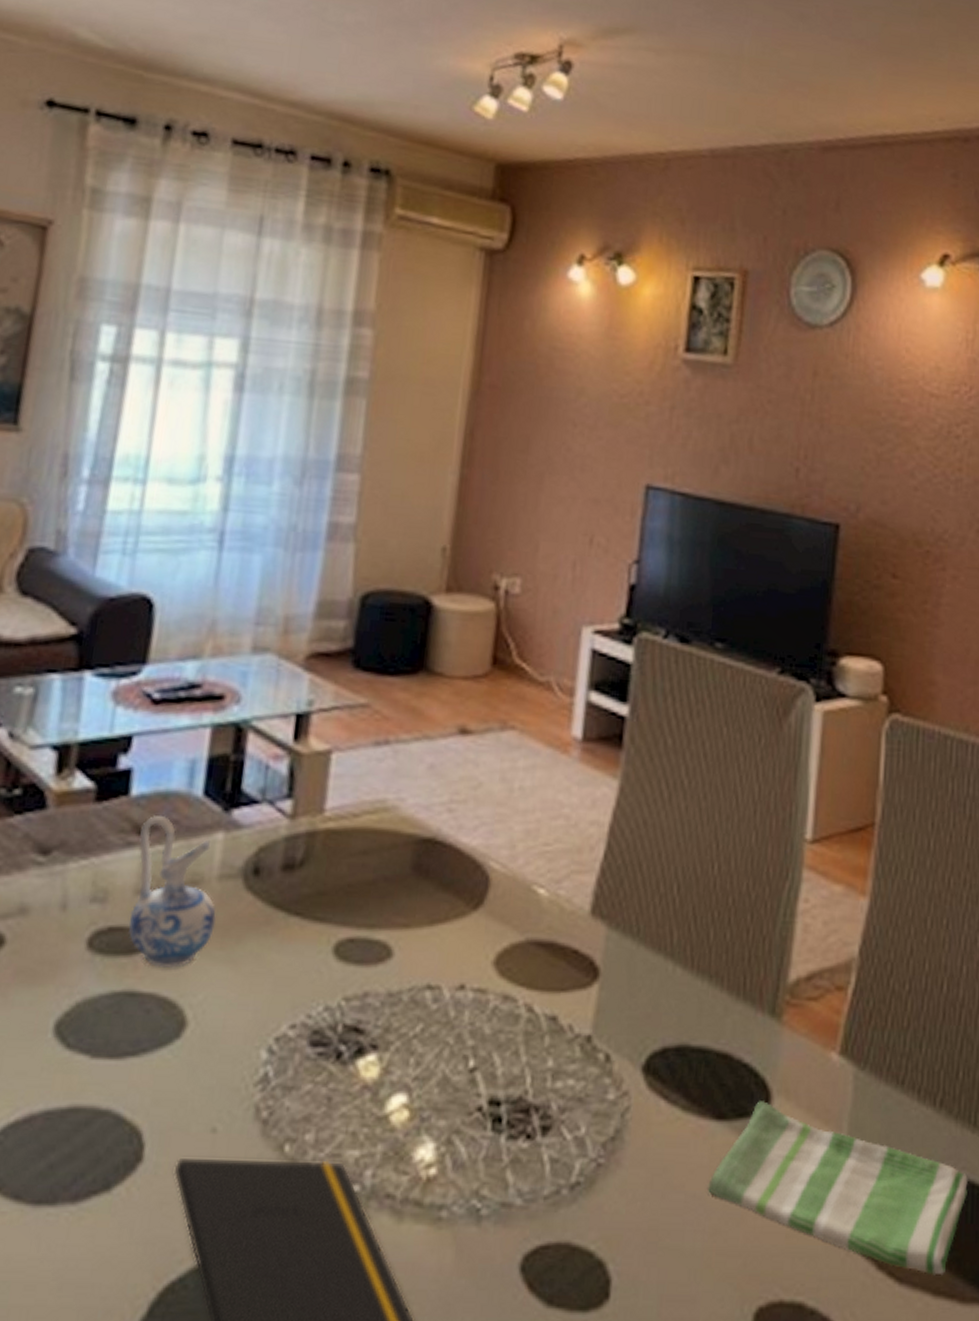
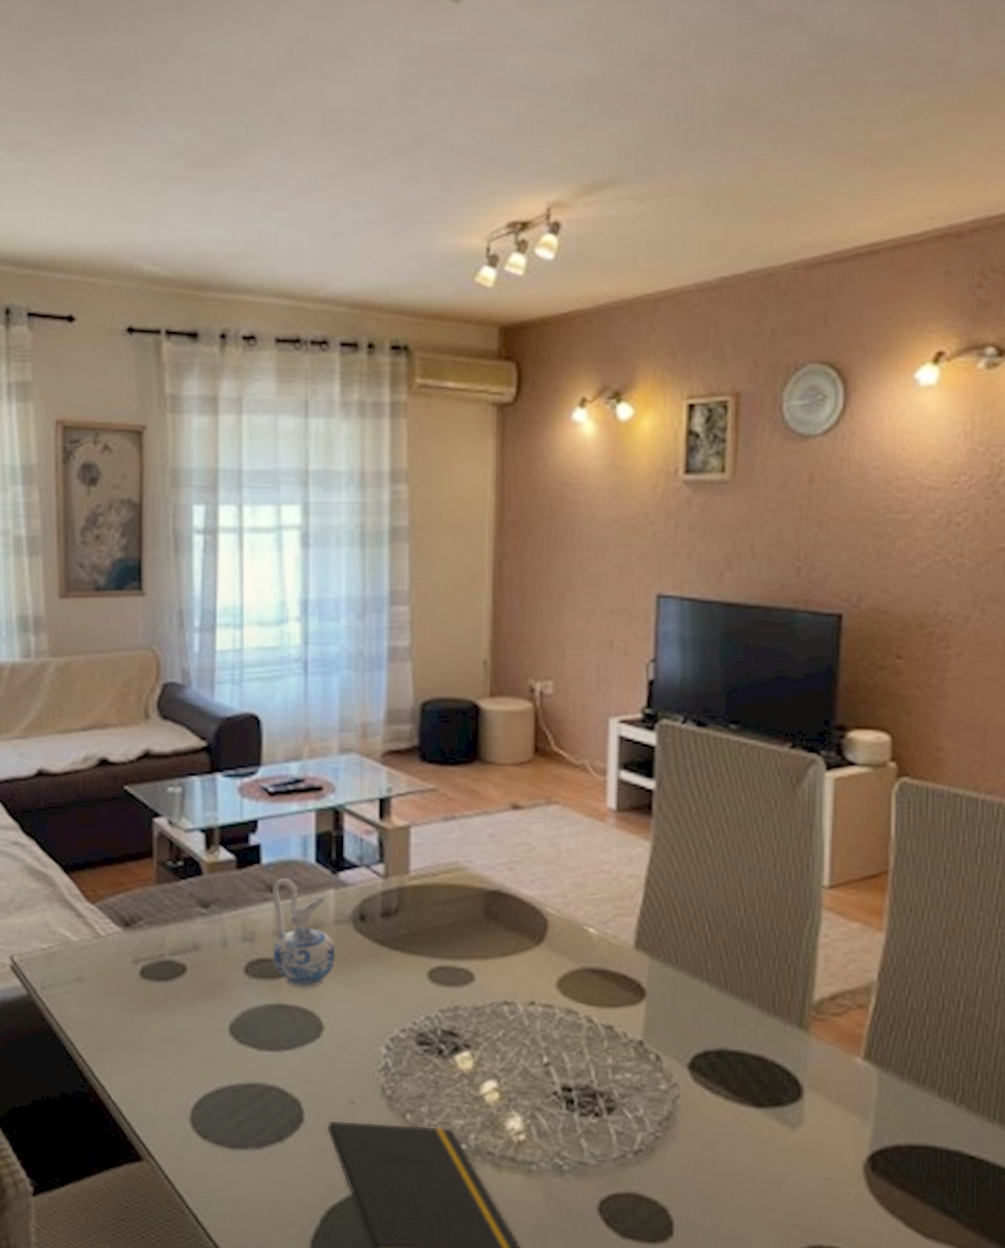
dish towel: present [708,1101,968,1276] -> none [751,1093,989,1235]

